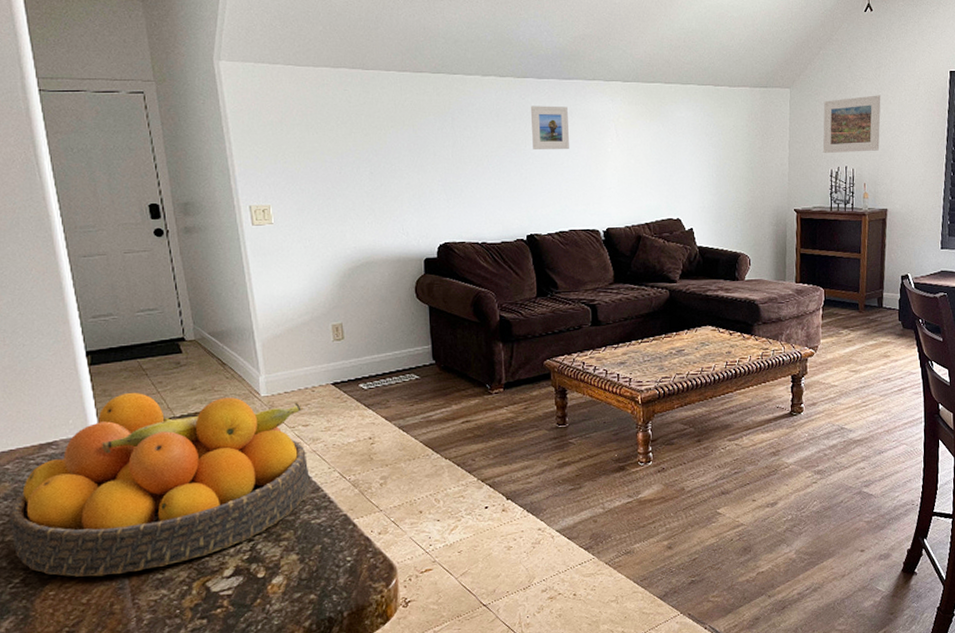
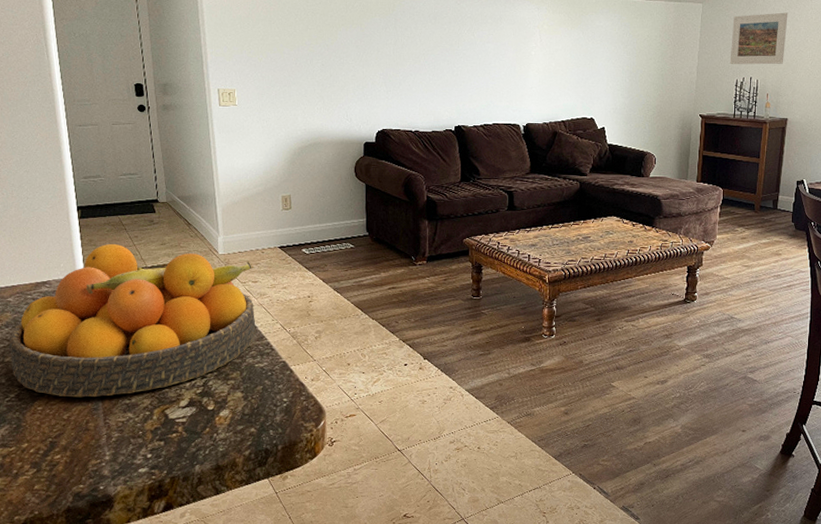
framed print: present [530,105,569,150] -> none [464,11,498,52]

